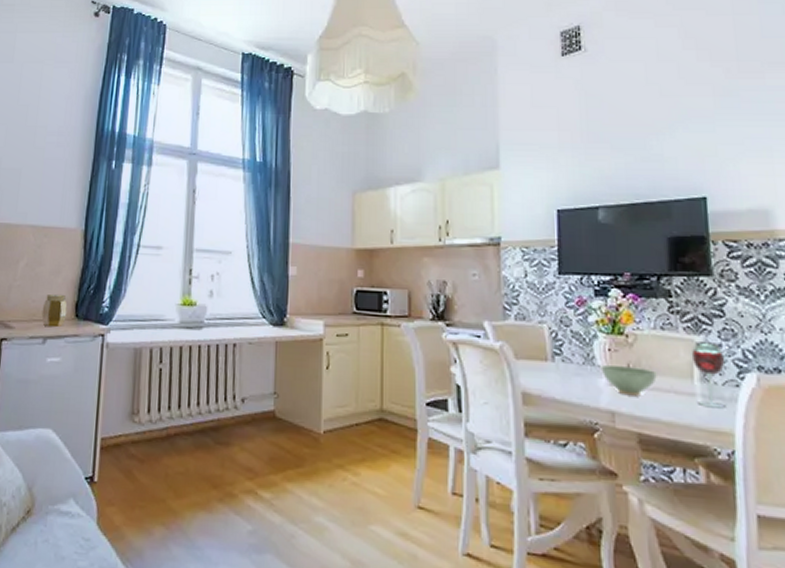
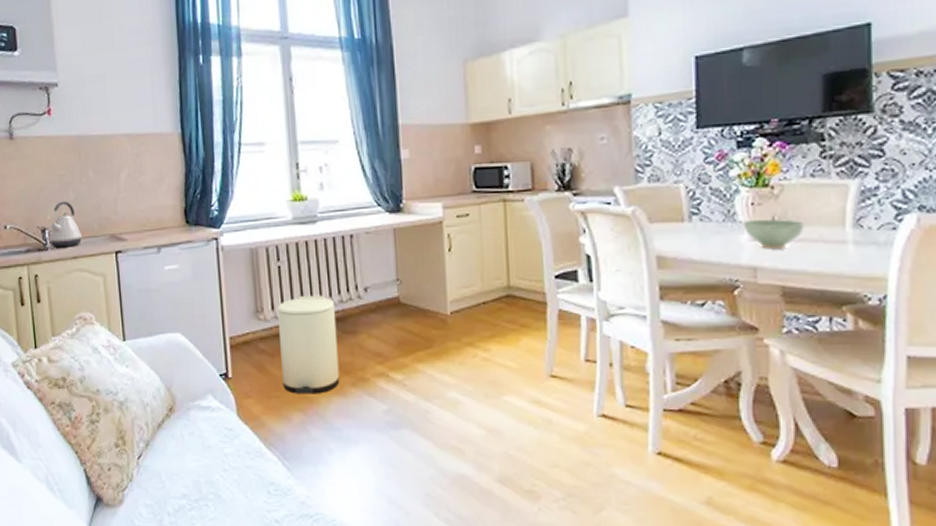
jar: present [41,295,68,328] -> none [151,203,177,236]
pedal bin: none [148,400,212,508] -> present [277,295,340,394]
wineglass: present [691,342,726,409] -> none [844,185,883,254]

